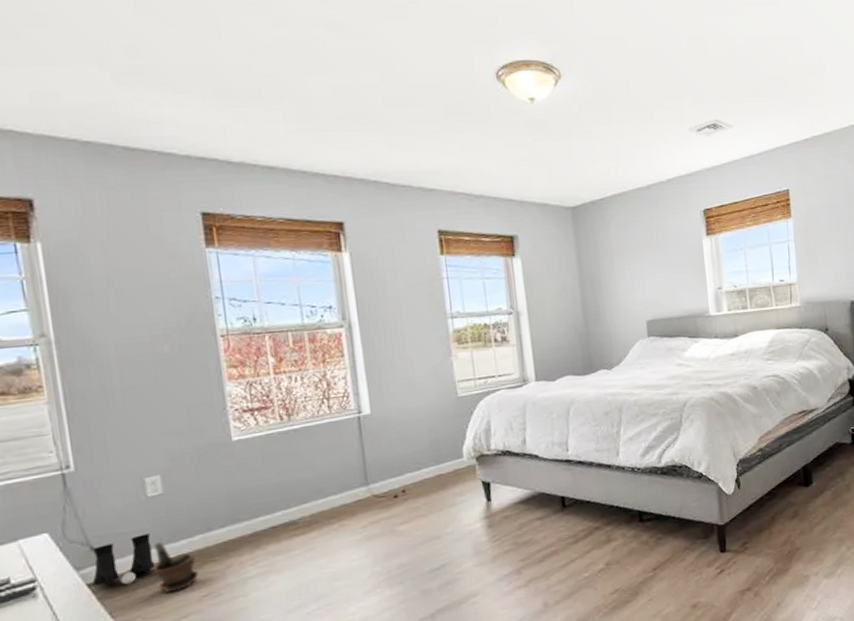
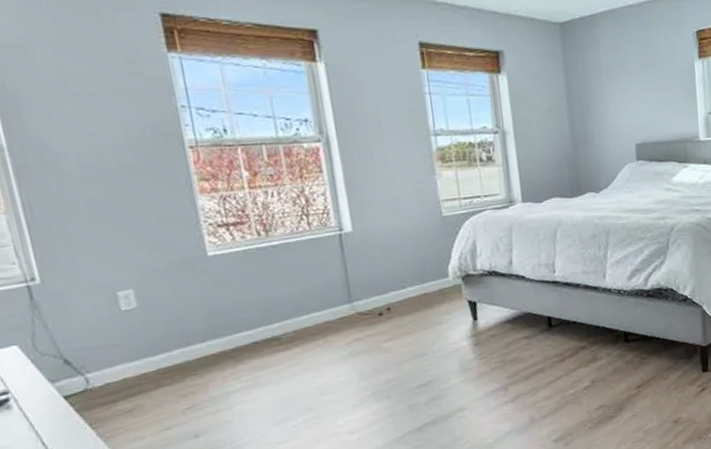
boots: present [92,533,156,586] -> none [66,347,135,398]
potted plant: present [152,541,199,593] -> none [131,355,180,406]

